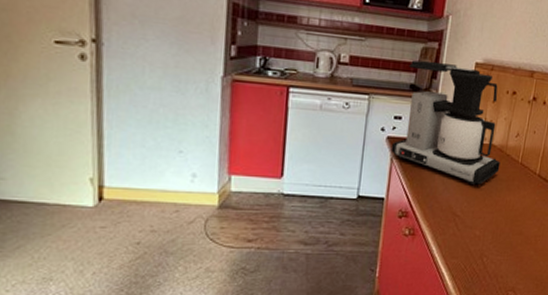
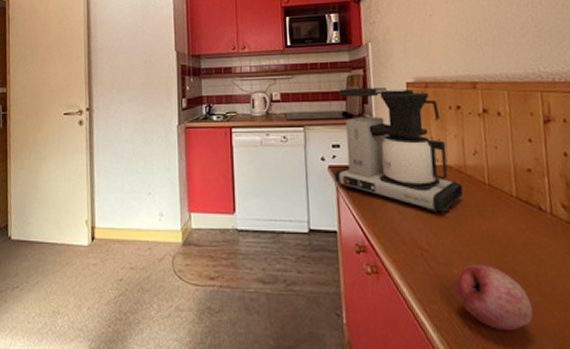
fruit: none [474,227,527,277] -> present [455,264,534,331]

